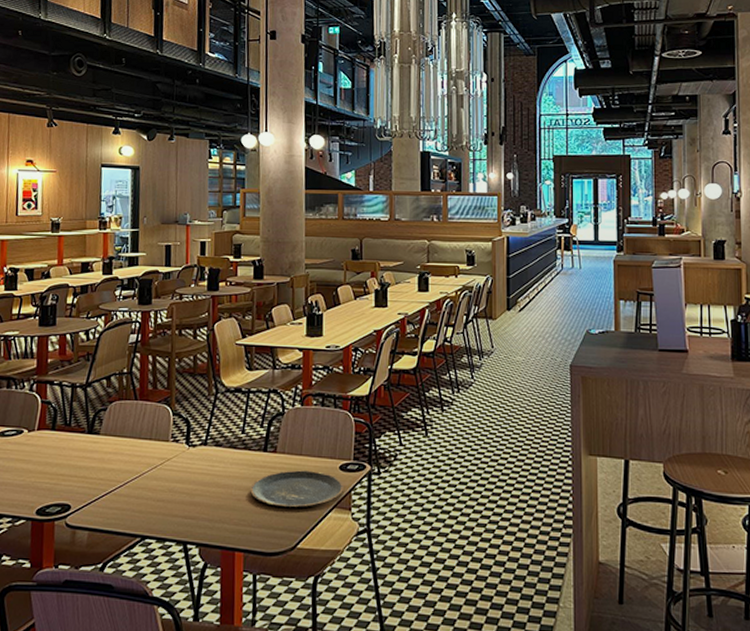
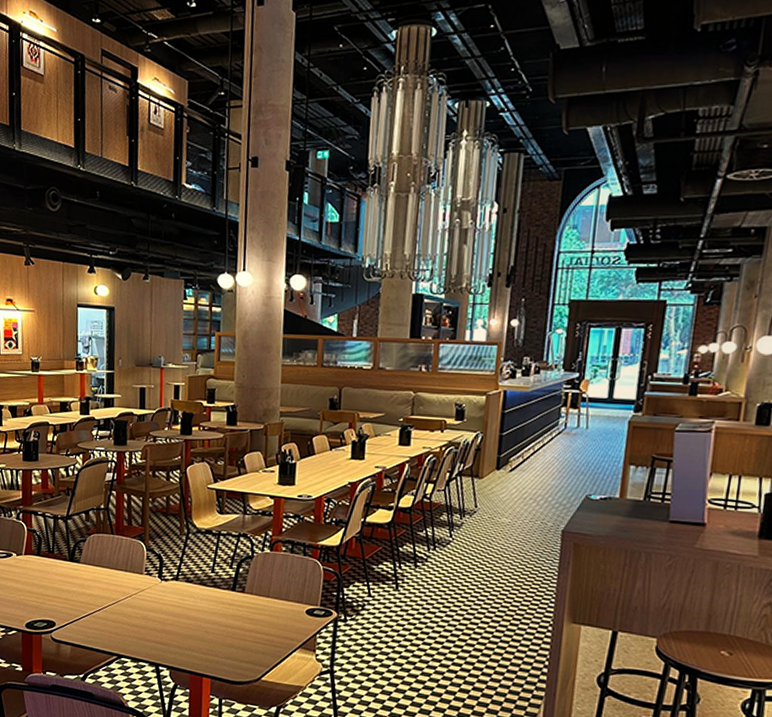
plate: present [250,470,345,508] -> none [218,609,310,645]

